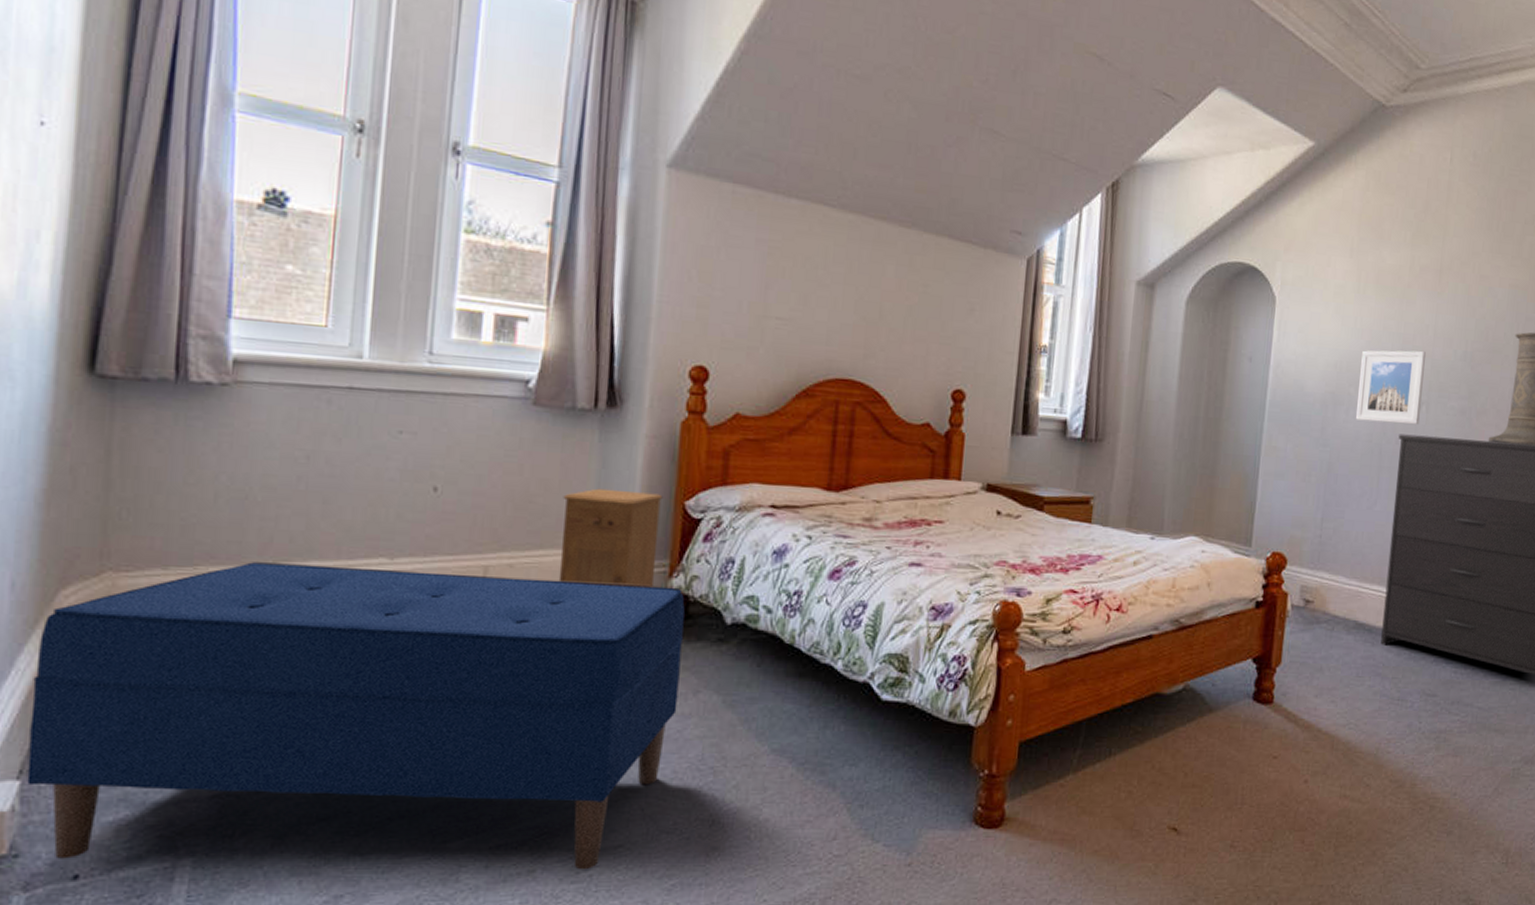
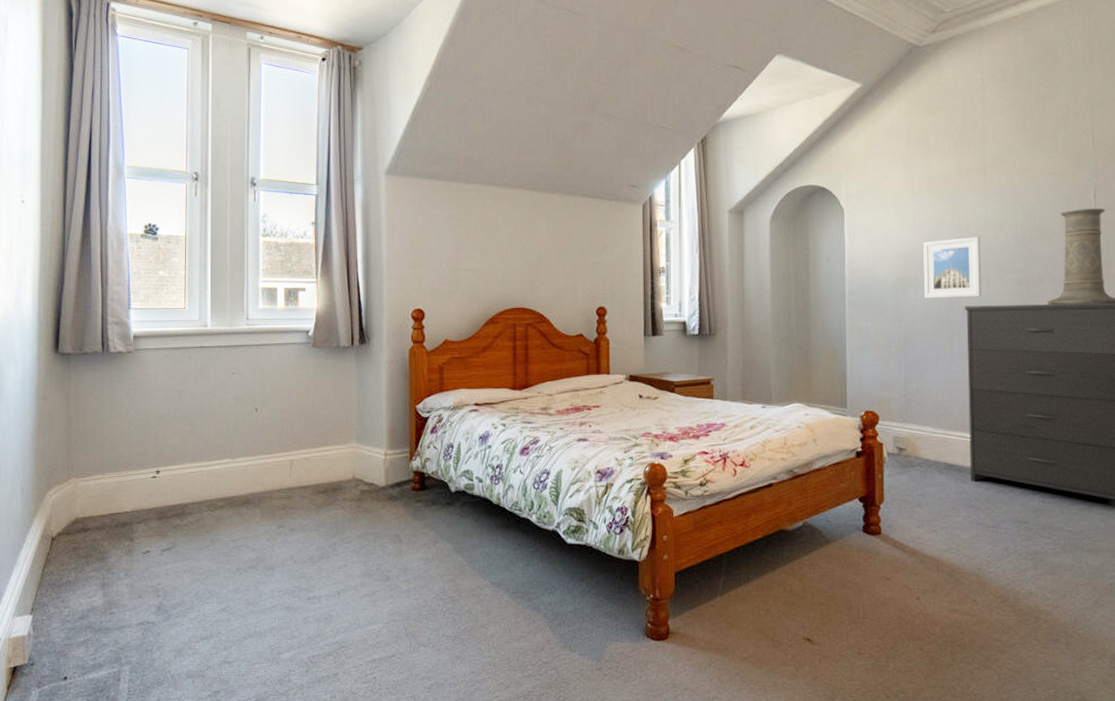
bench: present [27,562,685,870] -> none [36,466,424,674]
nightstand: present [558,488,663,588] -> none [336,401,401,469]

